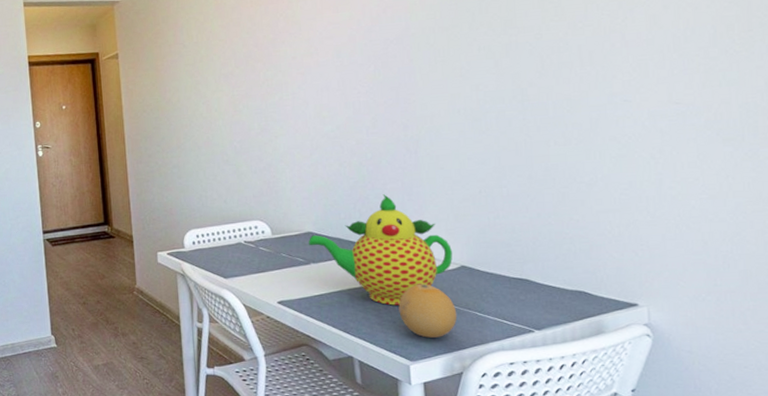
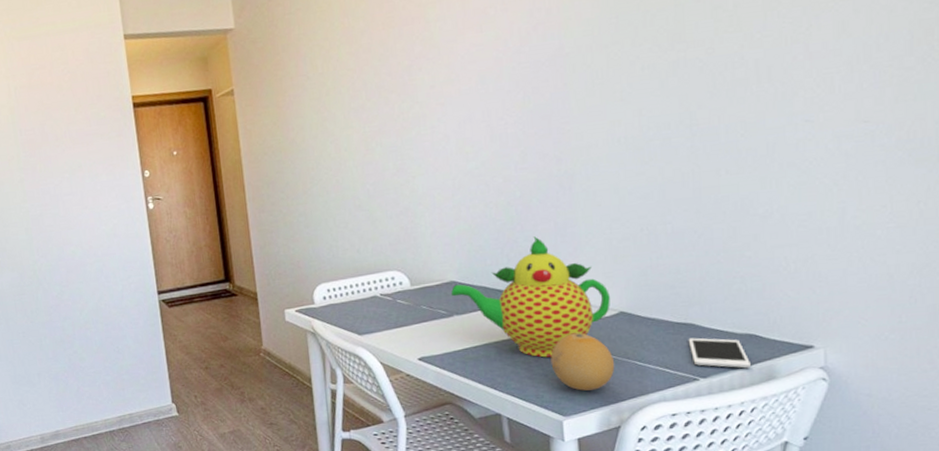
cell phone: none [523,292,581,323] -> present [688,337,751,369]

